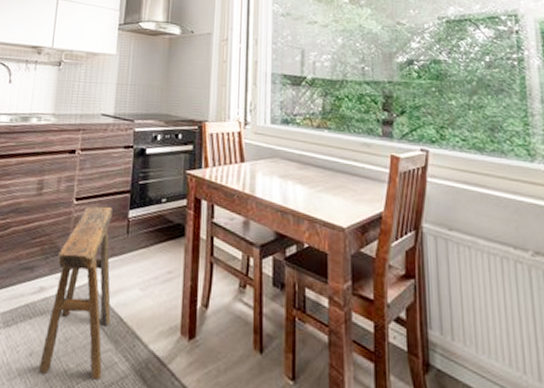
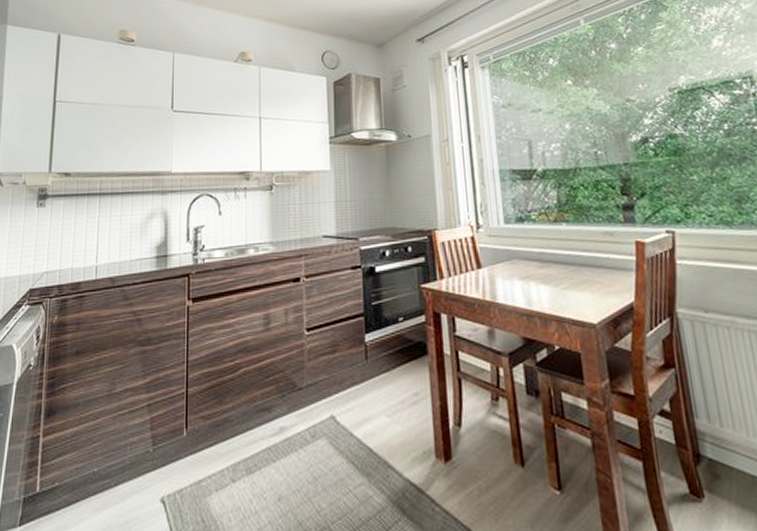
stool: present [38,206,112,380] -> none [289,333,360,517]

